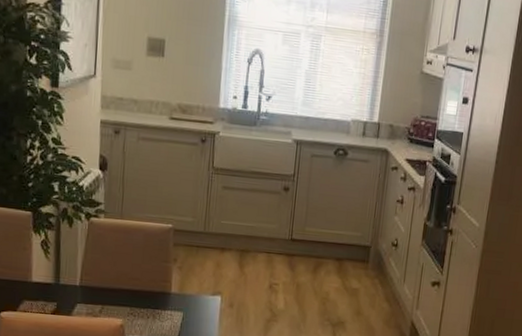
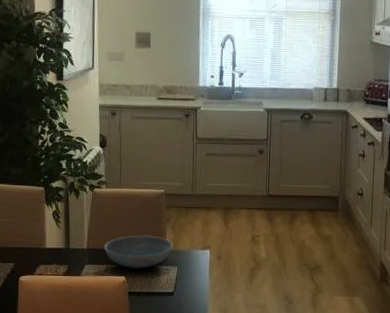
dish: none [99,274,179,313] -> present [104,235,173,269]

